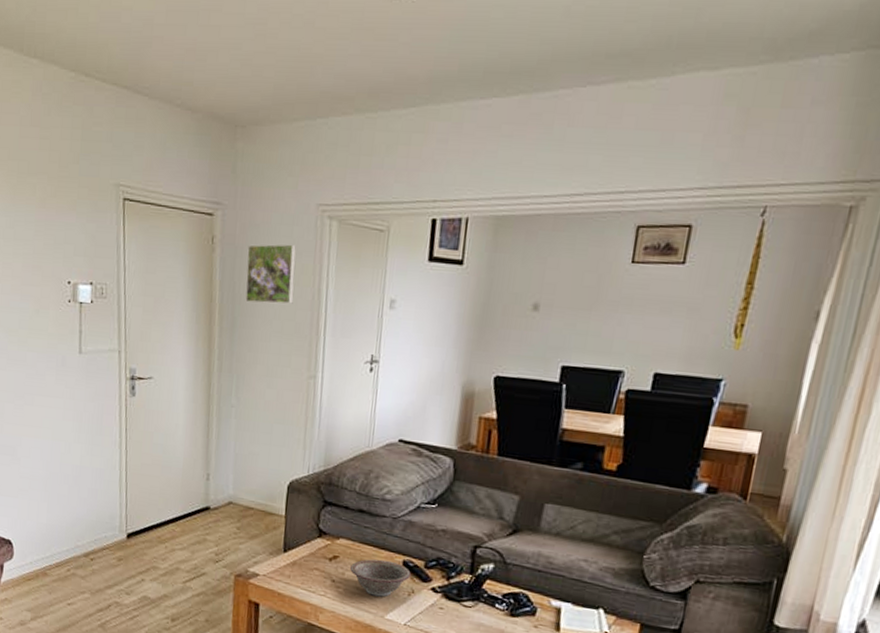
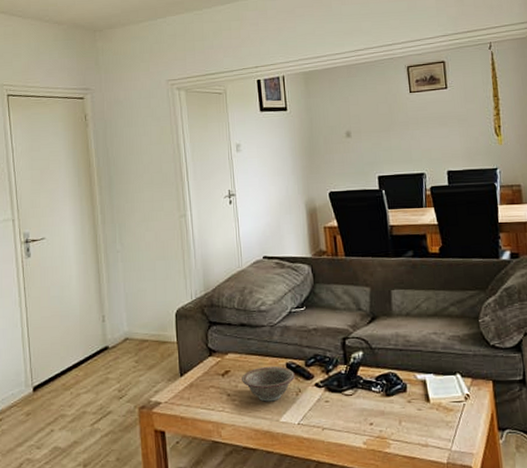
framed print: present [245,244,296,304] -> none [115,112,158,162]

